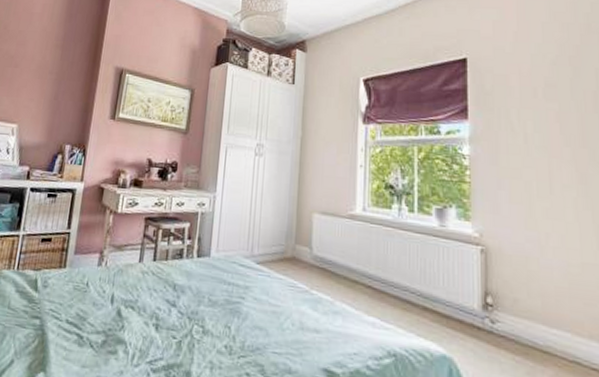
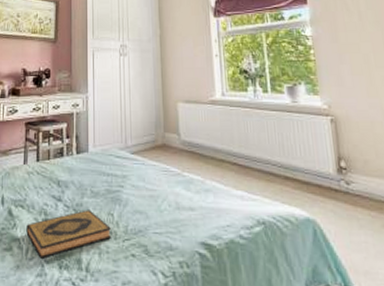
hardback book: none [134,319,226,367] -> present [26,210,111,259]

